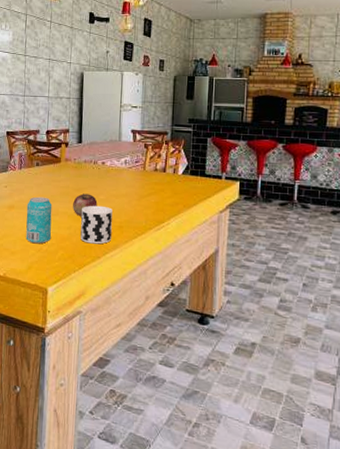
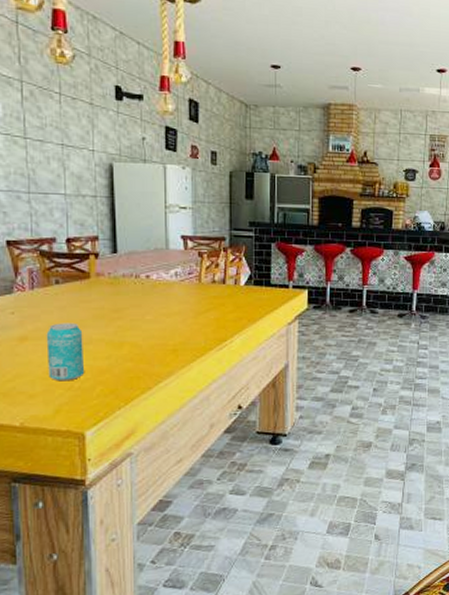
apple: present [73,193,98,216] -> none [111,315,144,342]
cup: present [80,205,113,244] -> none [124,327,164,374]

